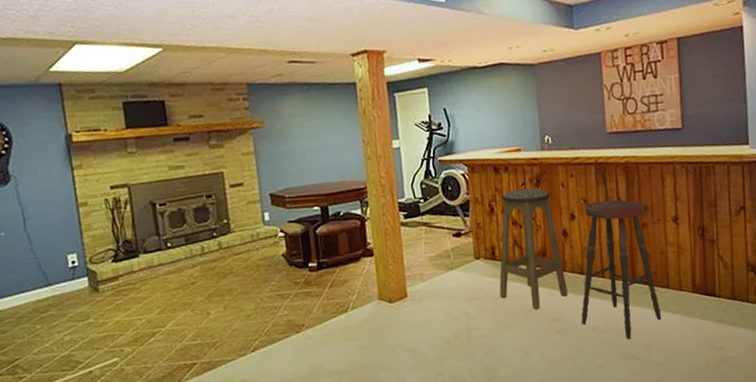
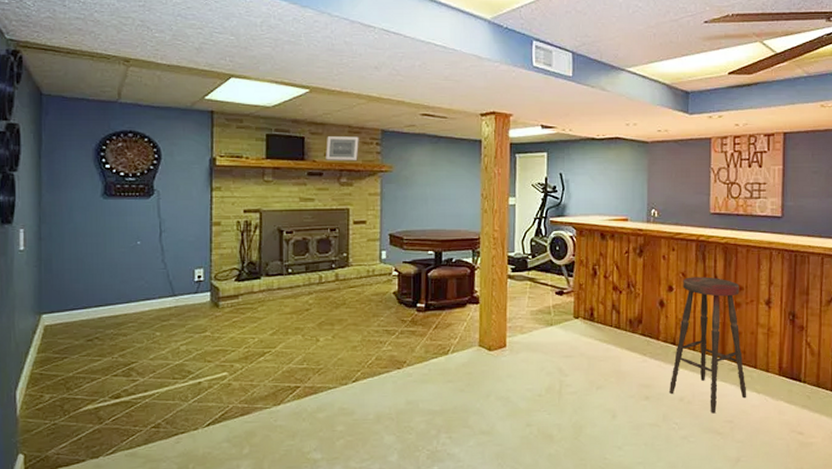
picture frame: none [188,93,226,123] -> present [326,136,359,162]
stool: present [499,188,568,310] -> none [594,256,659,374]

